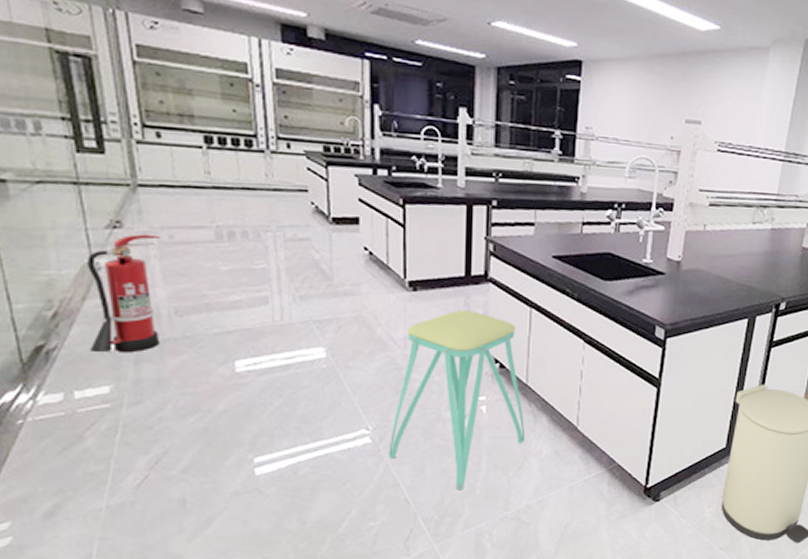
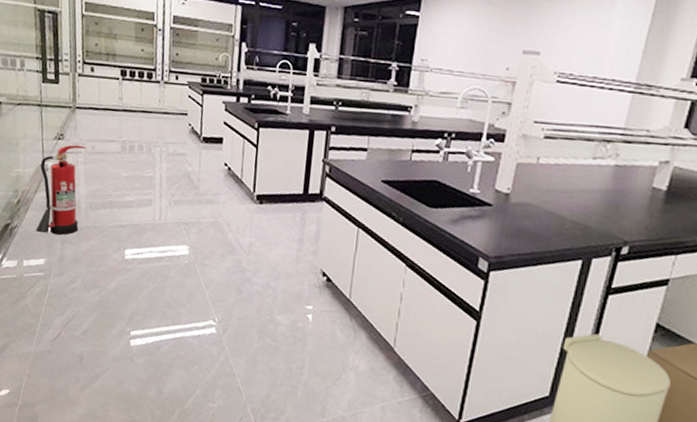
stool: present [388,309,525,489] -> none [228,224,345,389]

